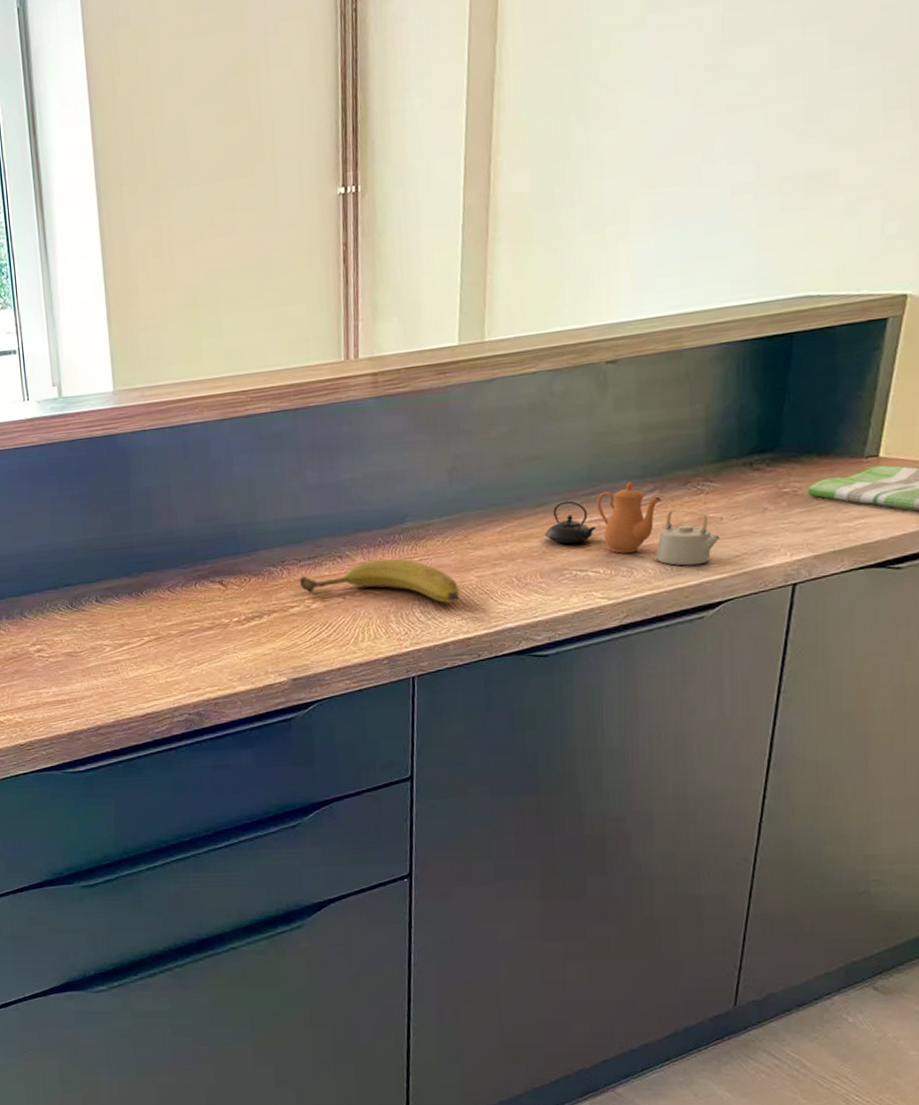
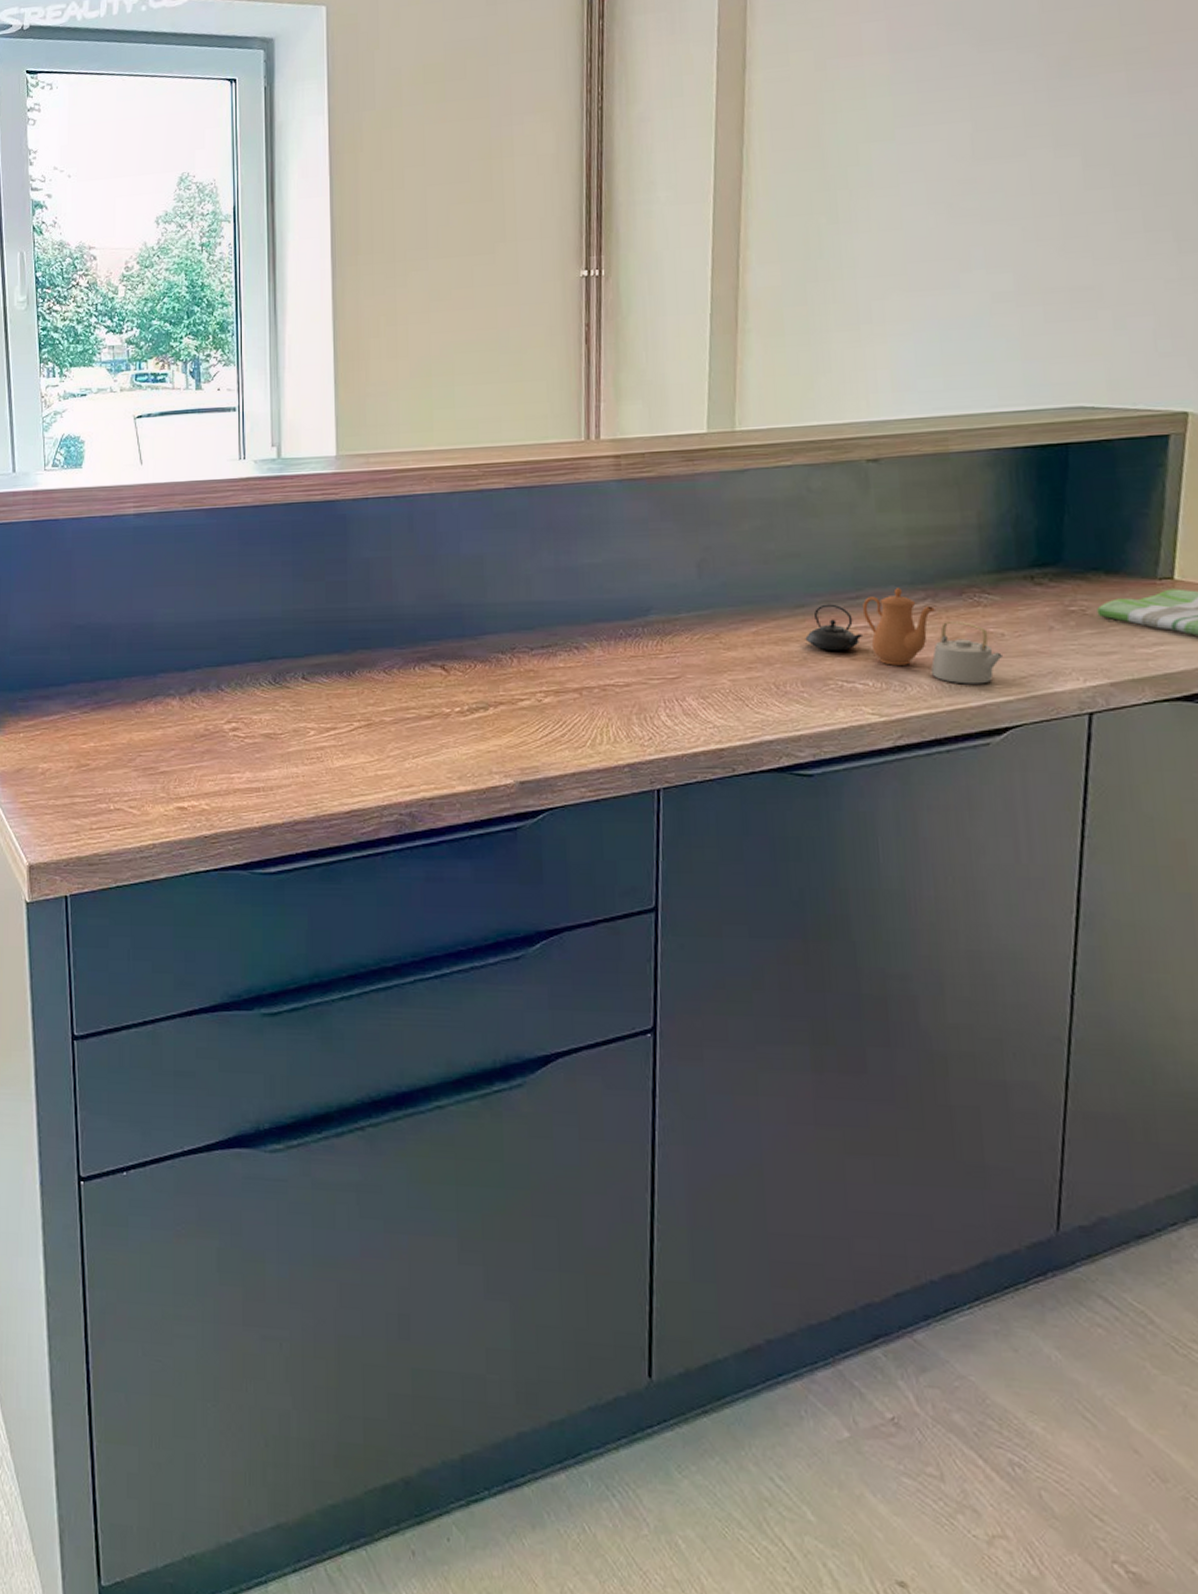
fruit: present [299,558,460,603] -> none [530,653,712,708]

